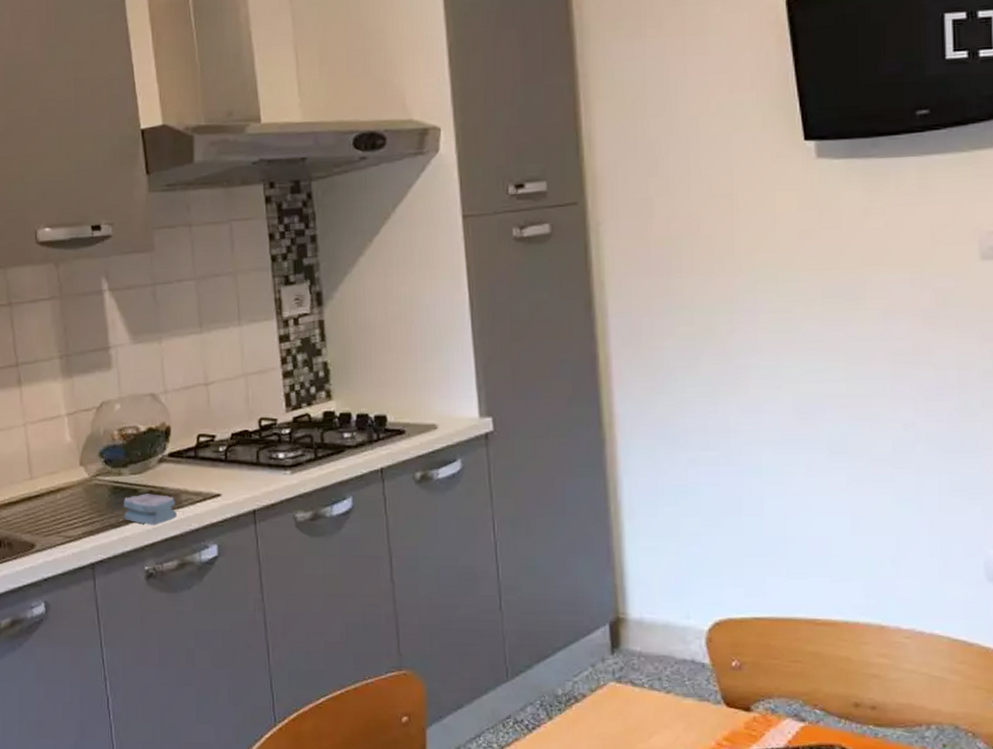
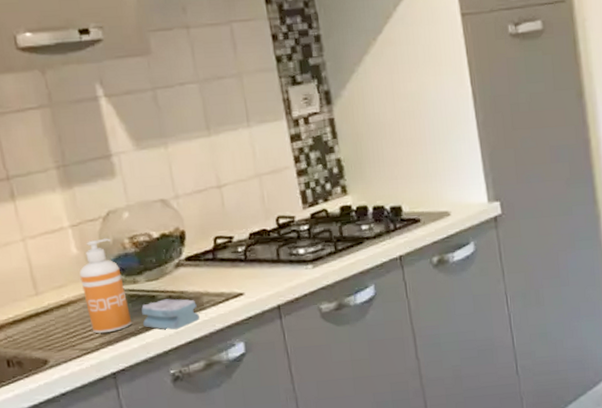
soap dispenser: none [71,428,114,523] -> present [79,238,132,334]

